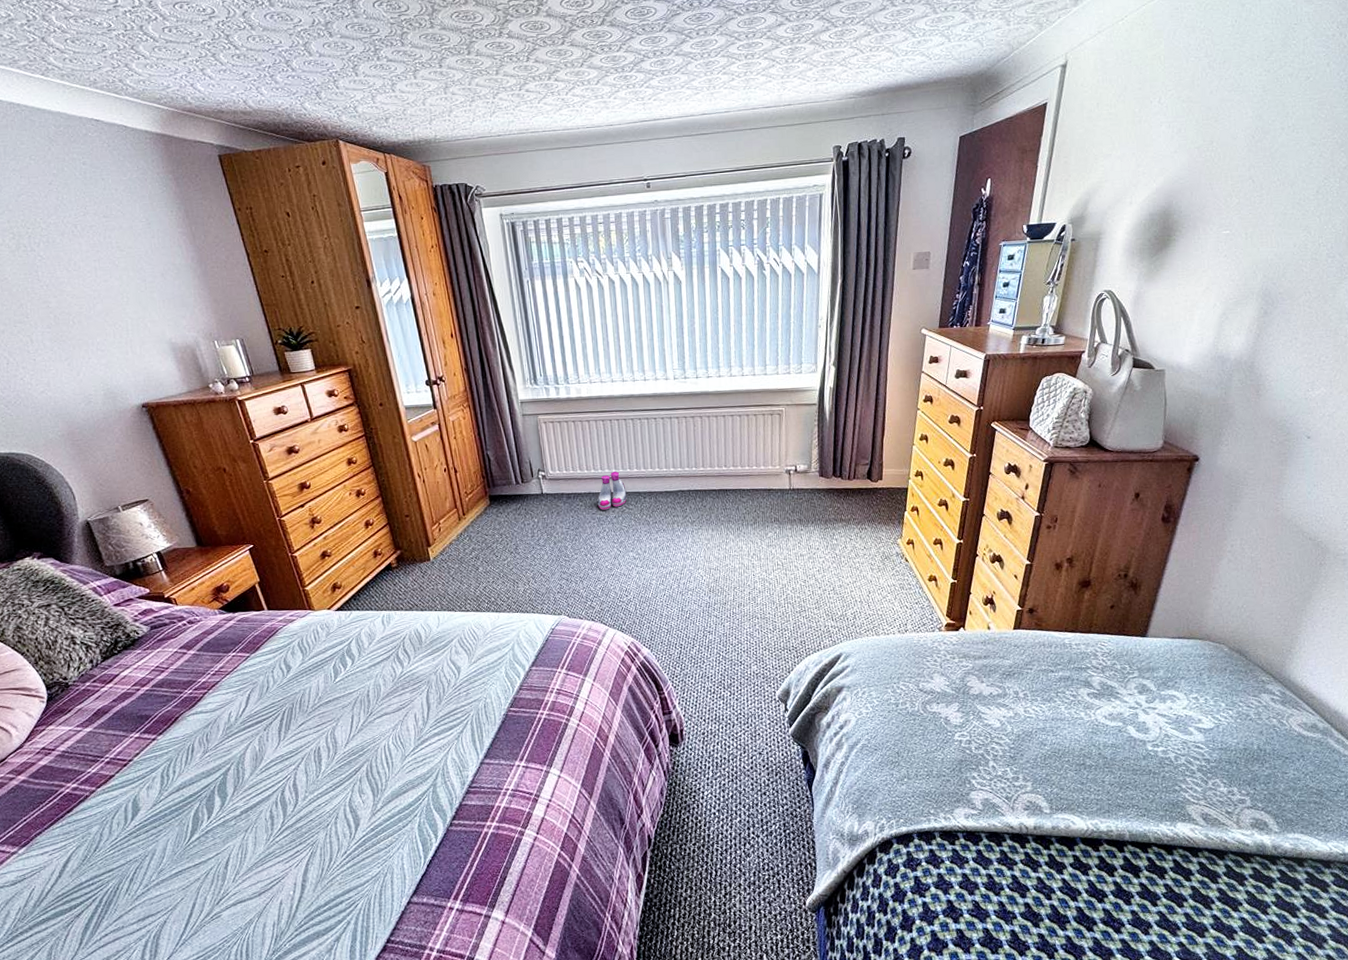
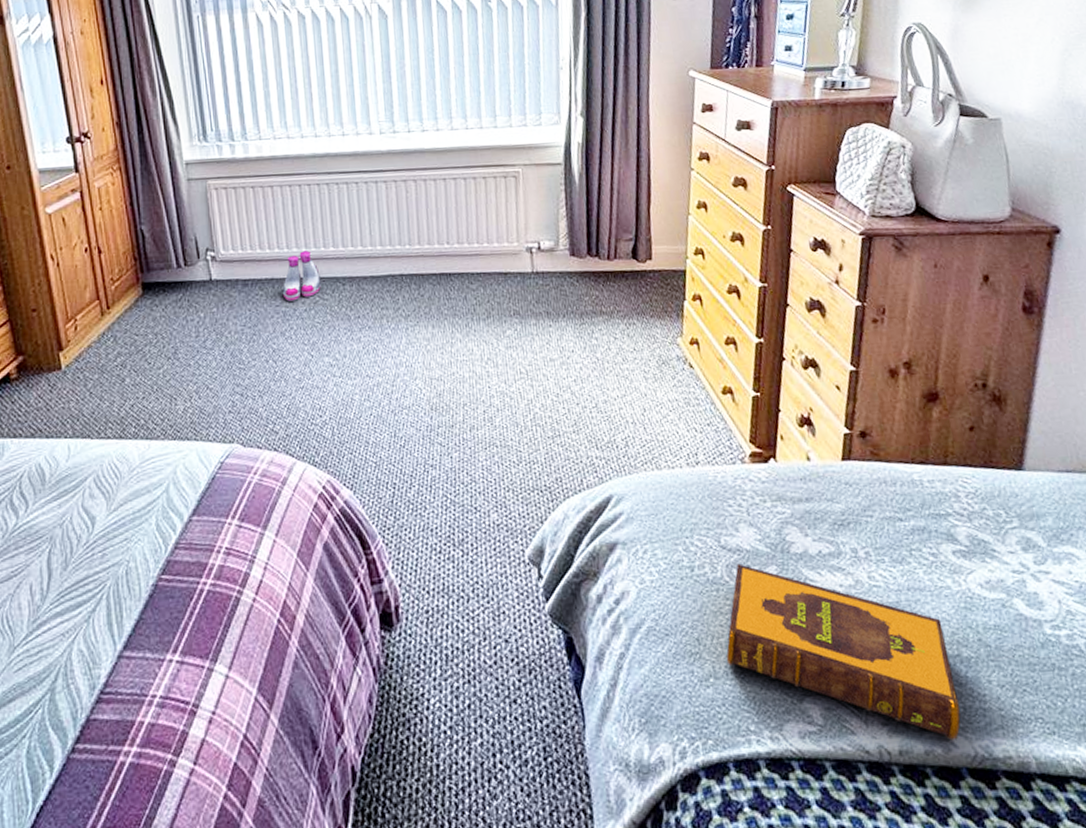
hardback book: none [917,701,1080,820] -> present [726,563,961,741]

